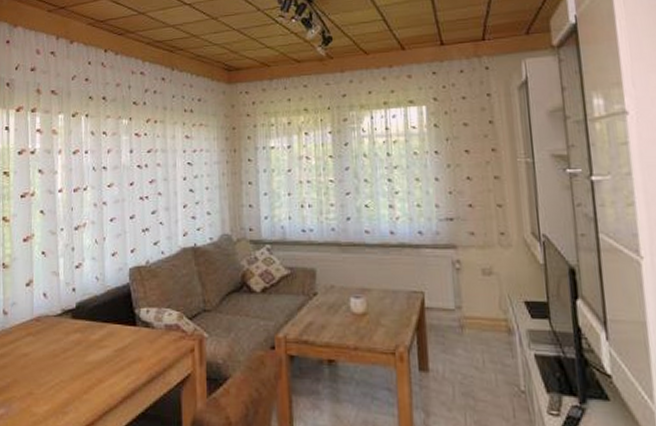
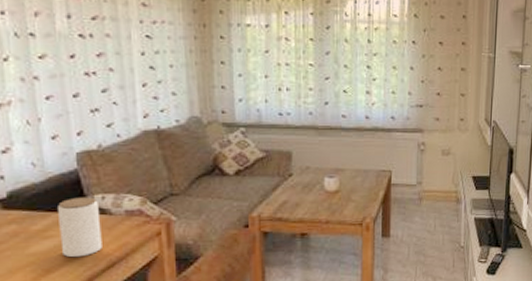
jar: none [112,310,145,369] -> present [58,197,102,258]

